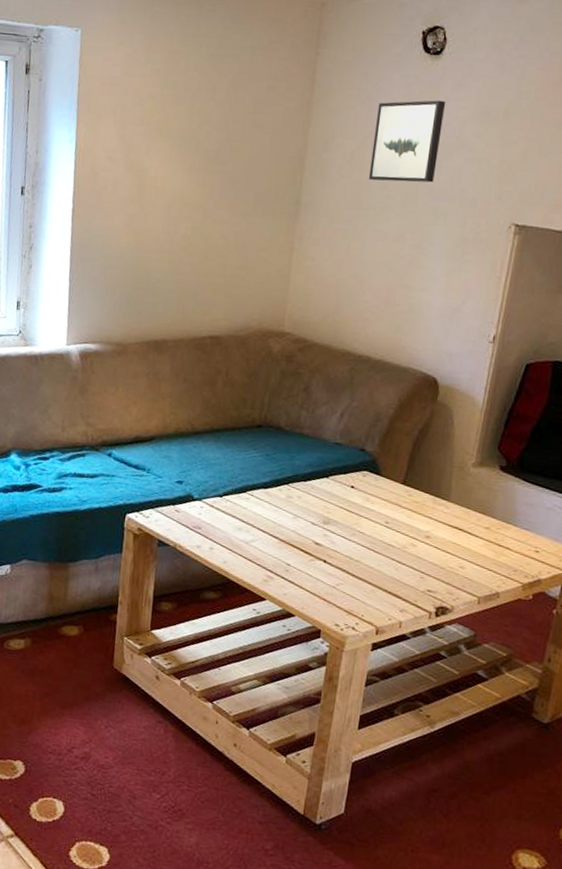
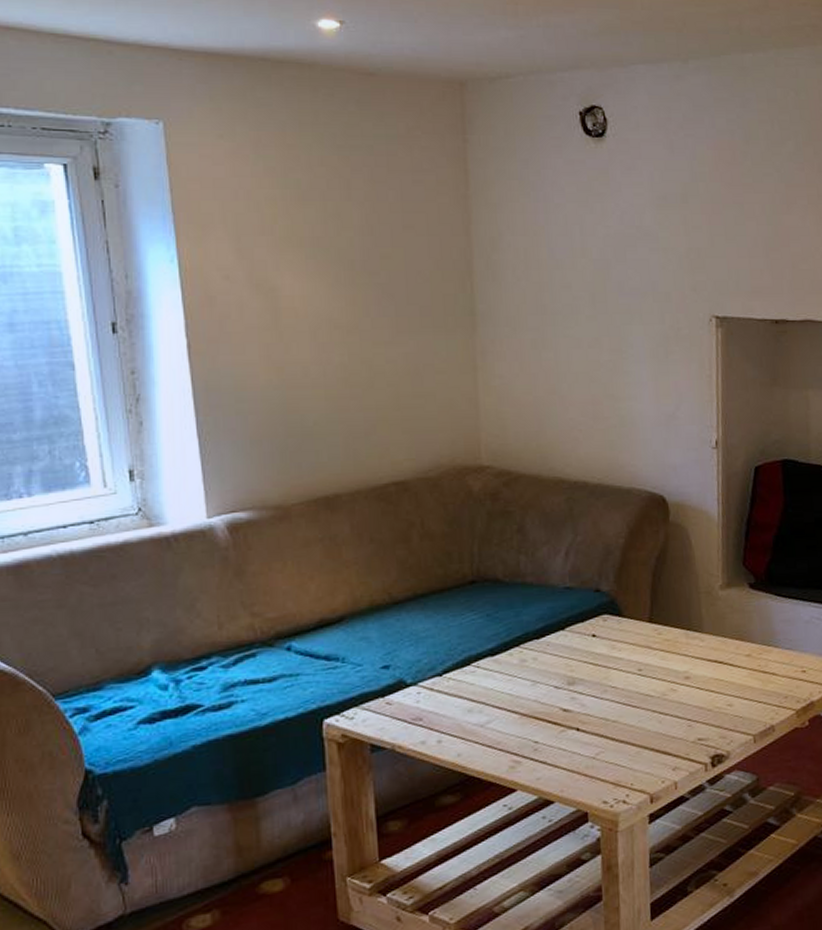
wall art: present [369,100,446,183] -> none [545,187,621,280]

